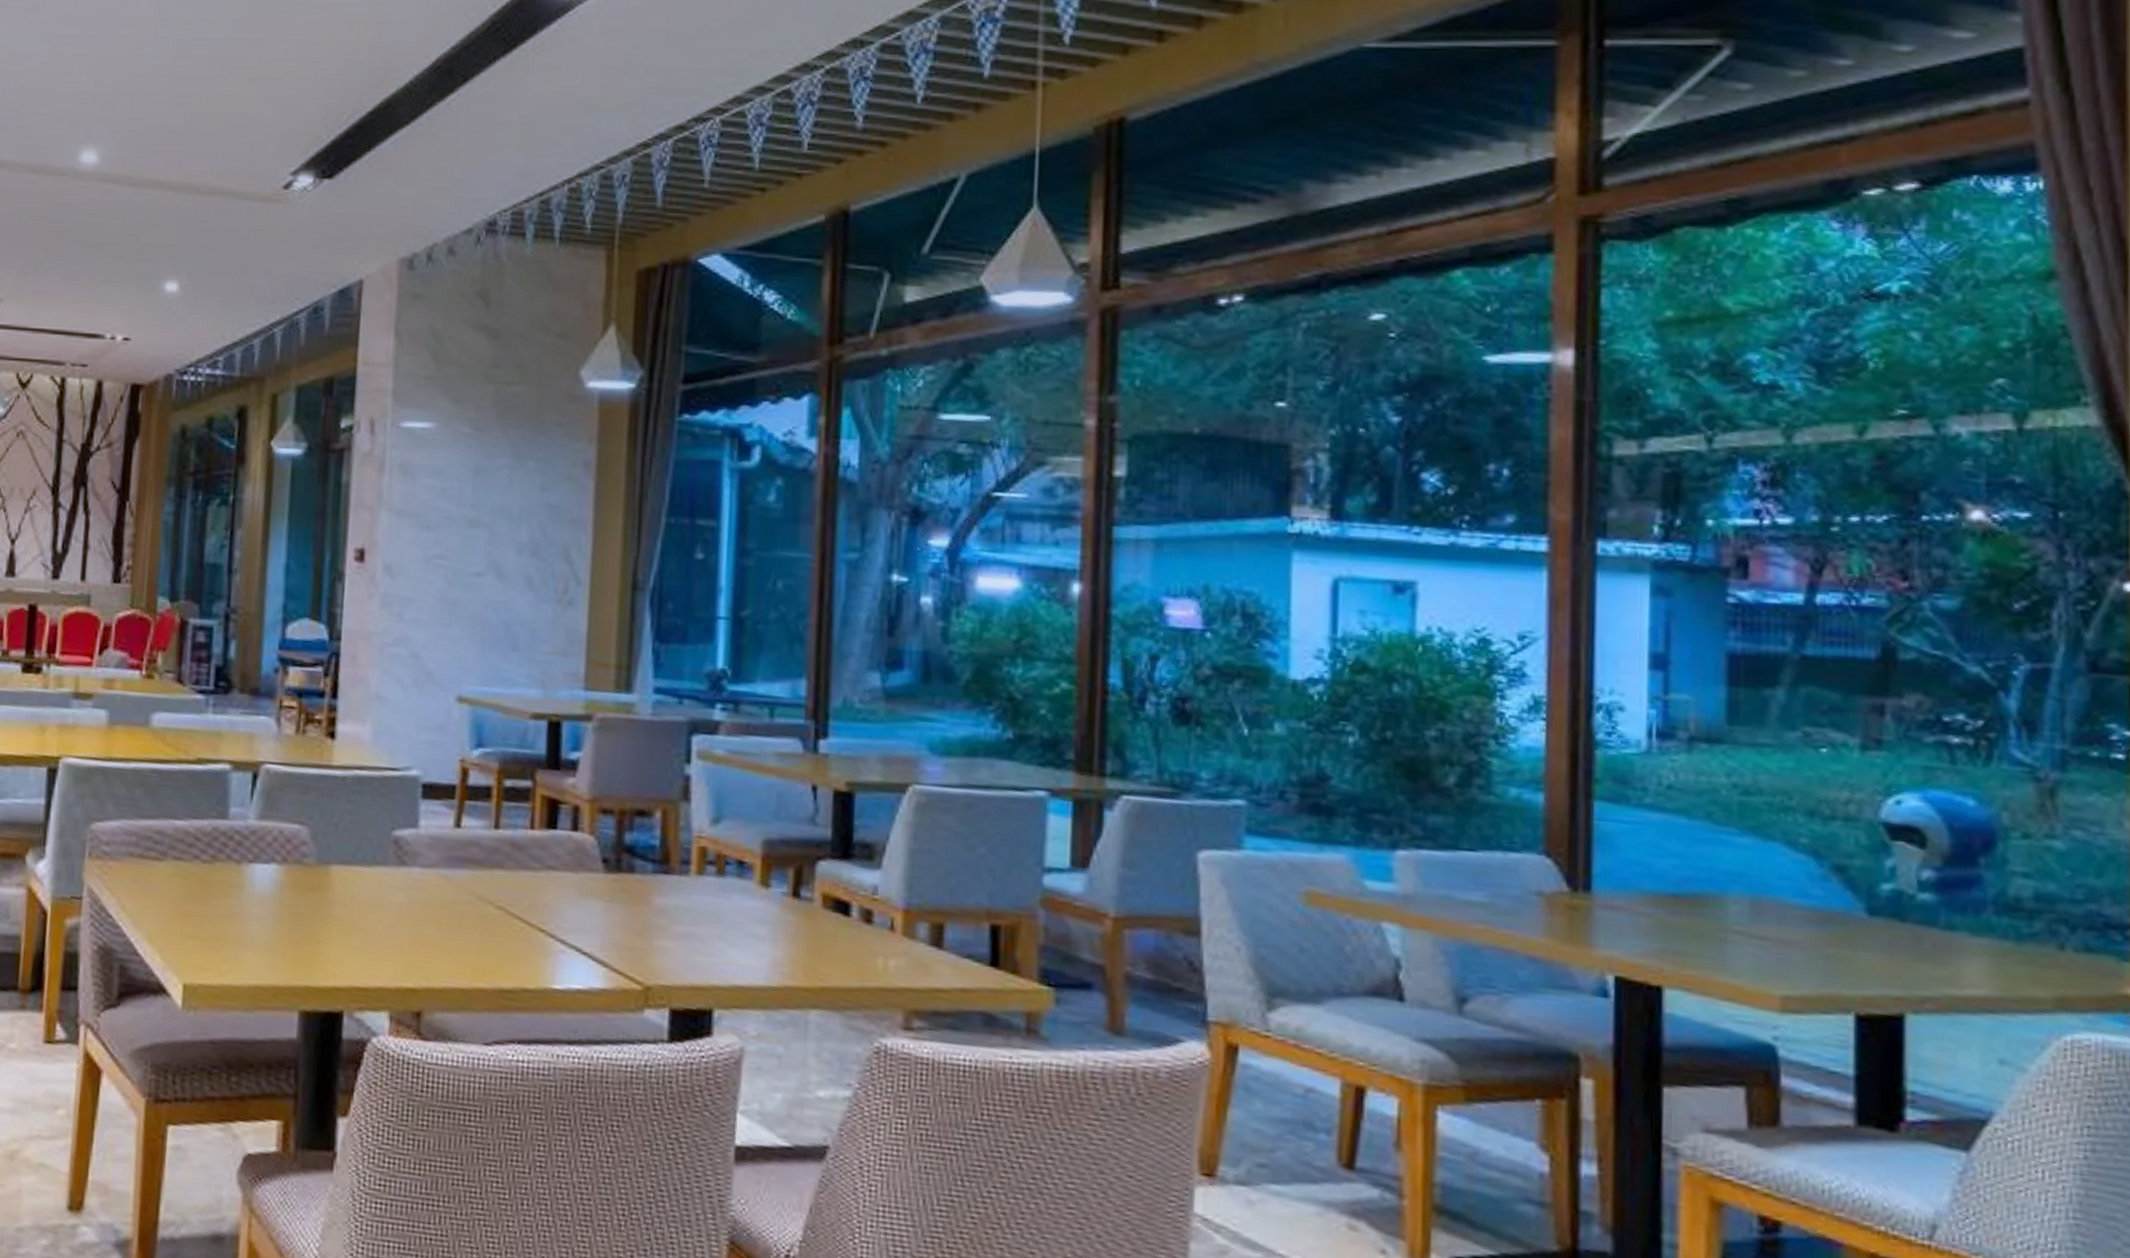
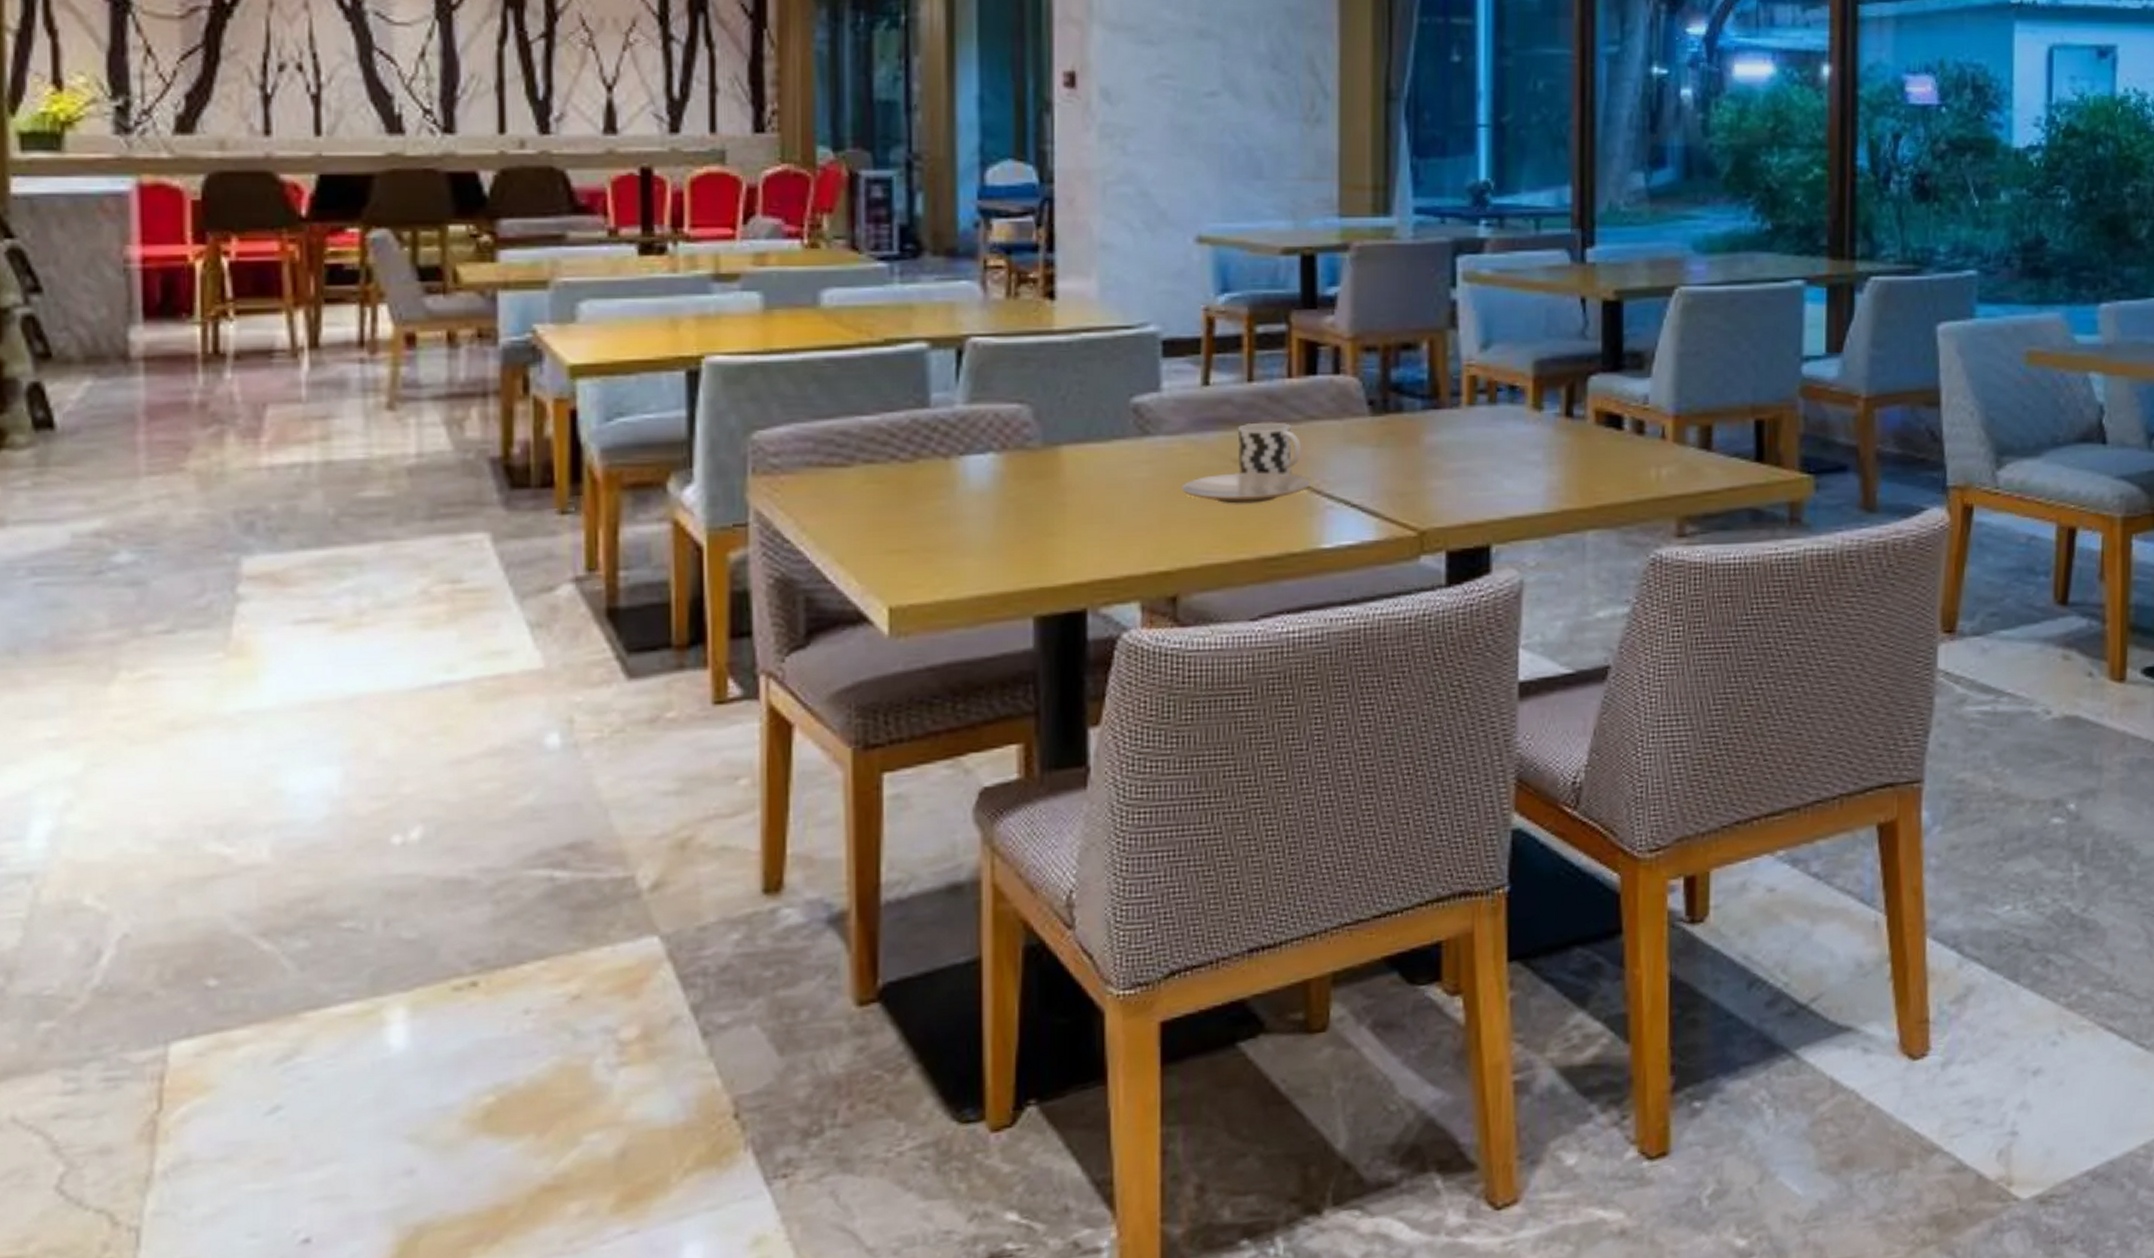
plate: none [431,908,546,939] -> present [1181,472,1311,504]
cup: none [480,866,540,918] -> present [1237,422,1302,475]

